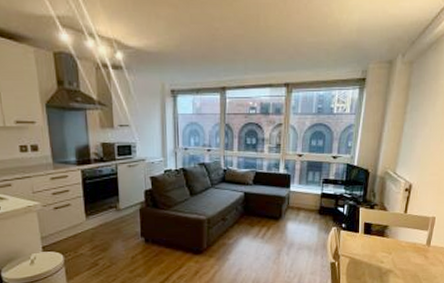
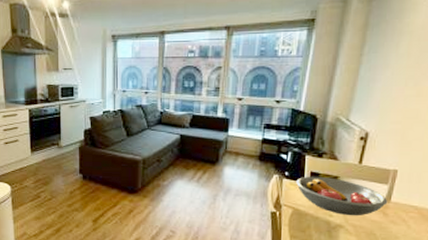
fruit bowl: none [352,226,428,261] -> present [296,176,388,216]

